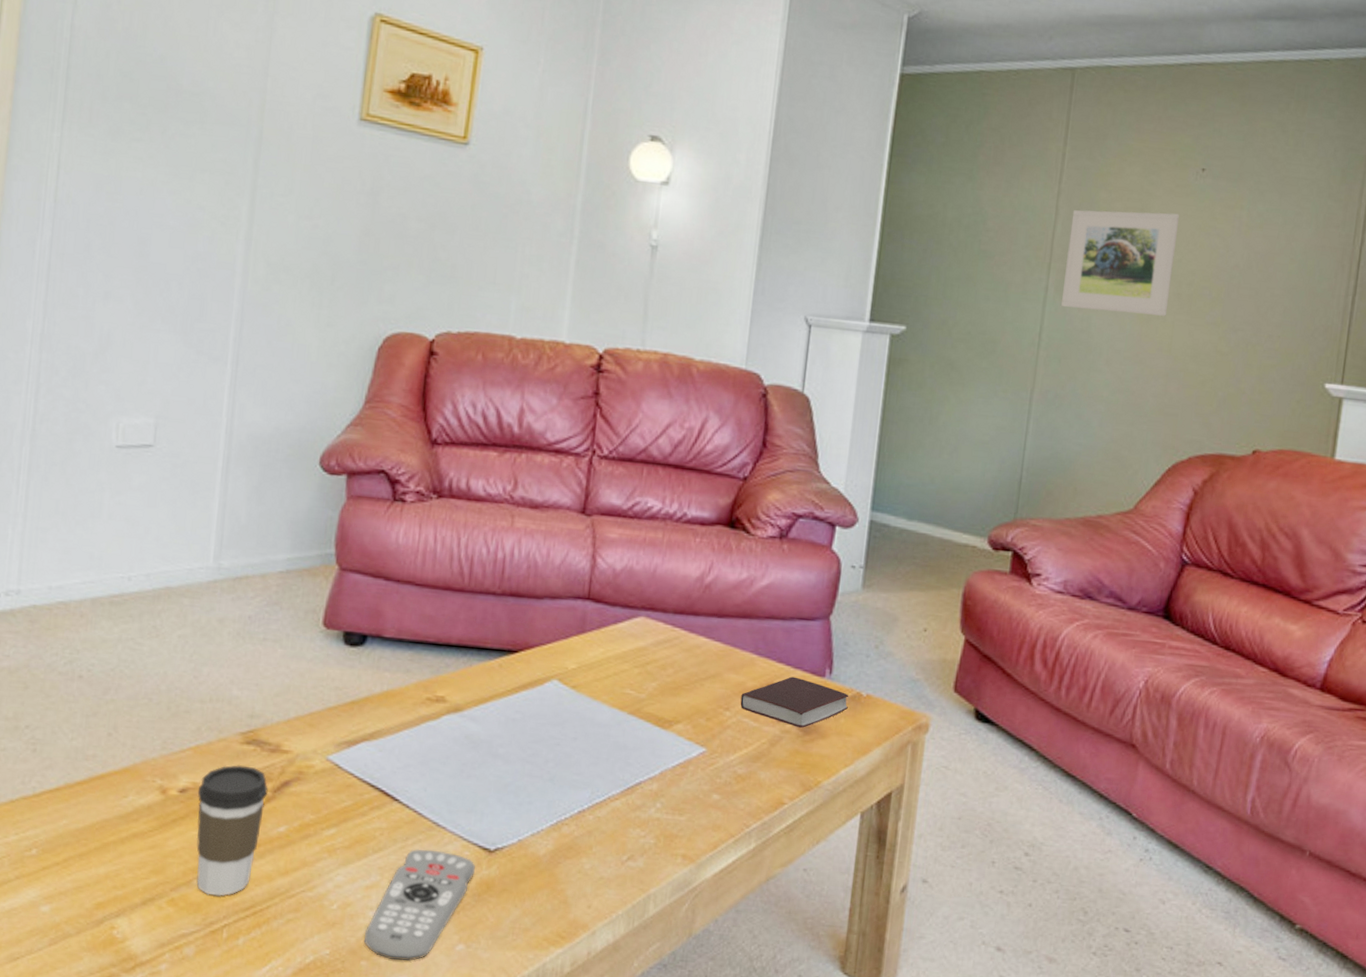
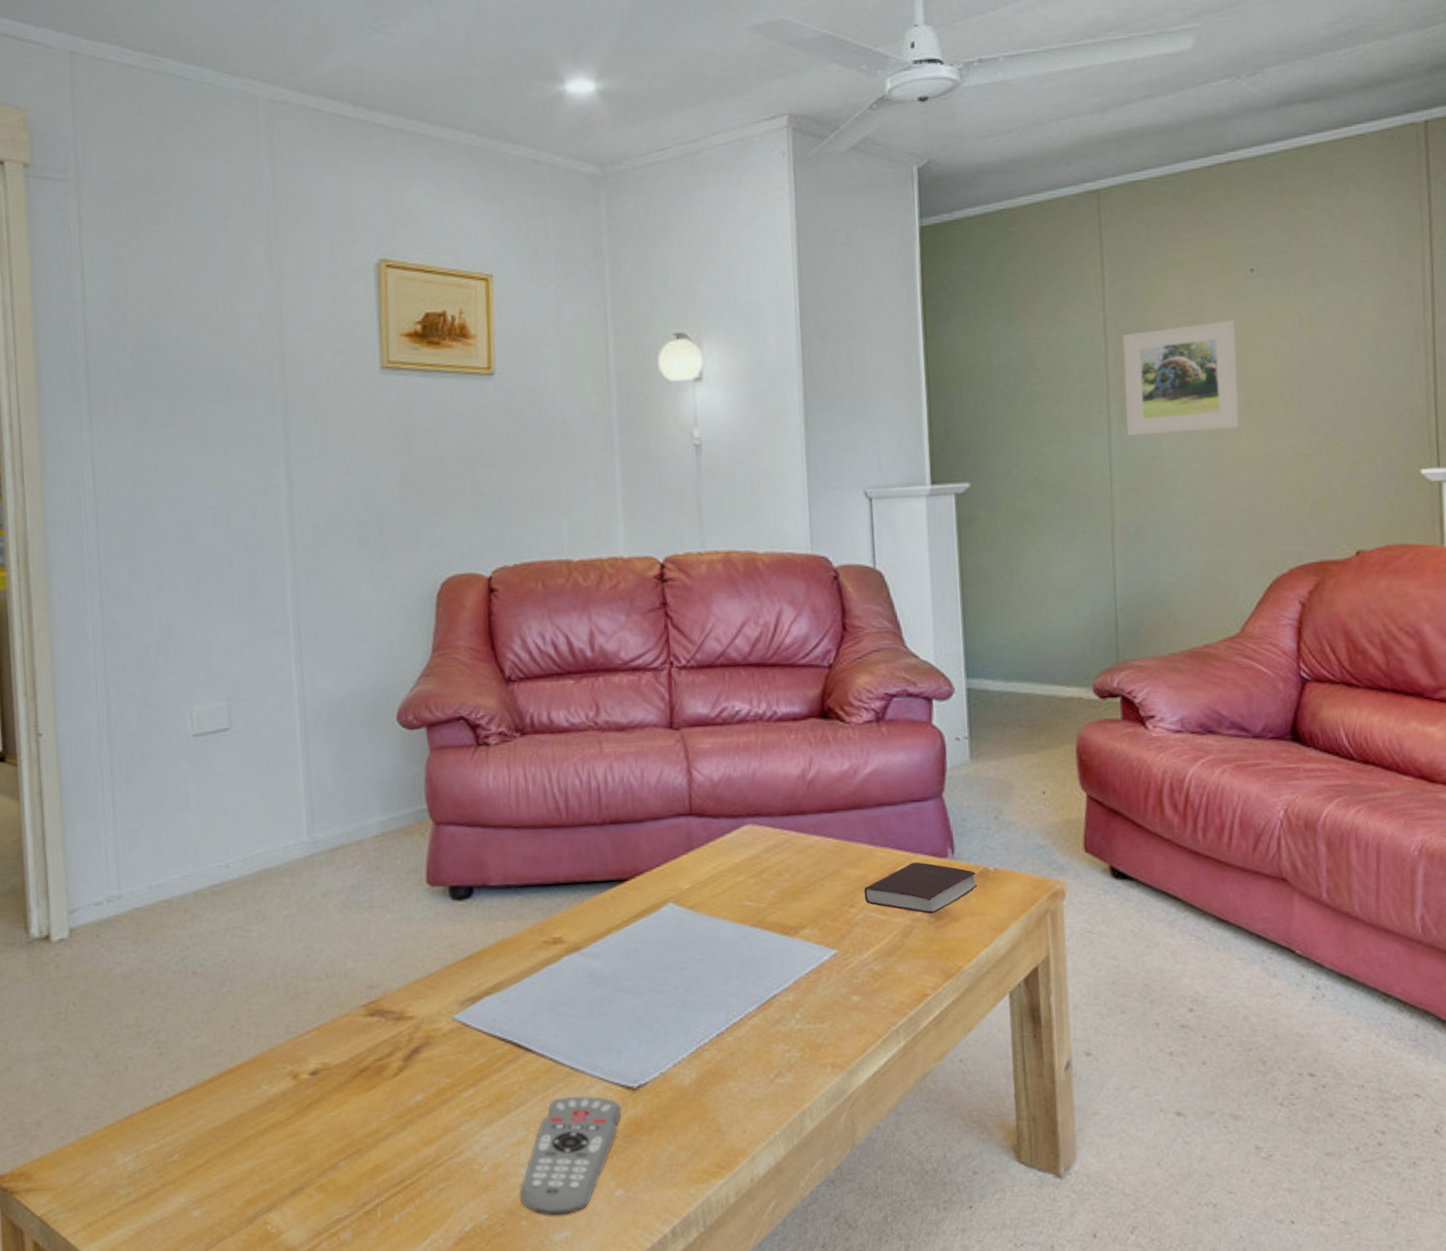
coffee cup: present [196,765,269,896] -> none [328,1038,400,1176]

